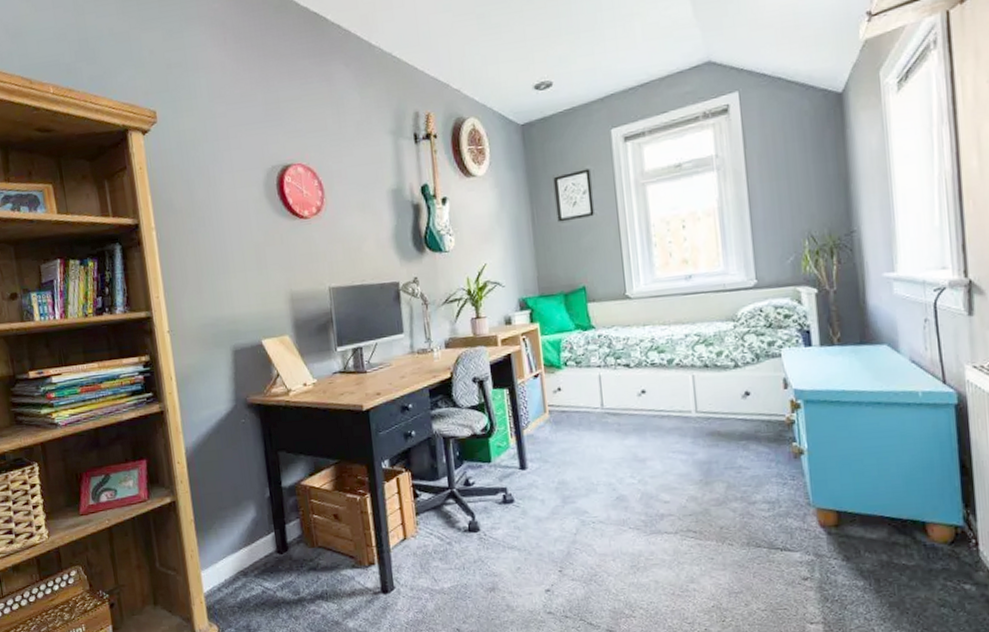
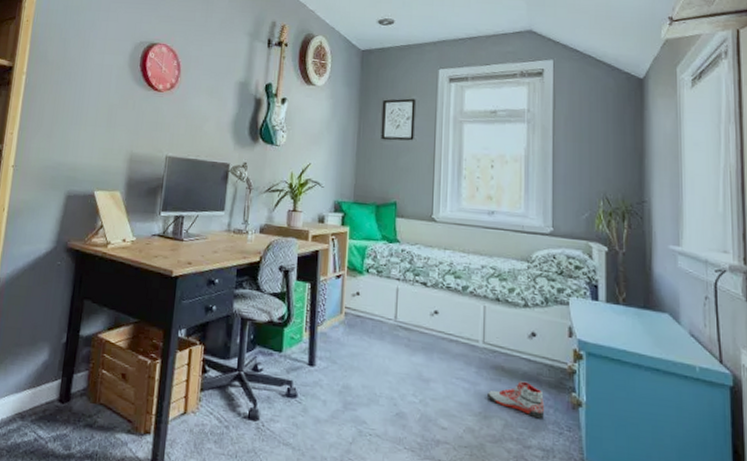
sneaker: none [705,441,767,475] -> present [486,381,545,419]

